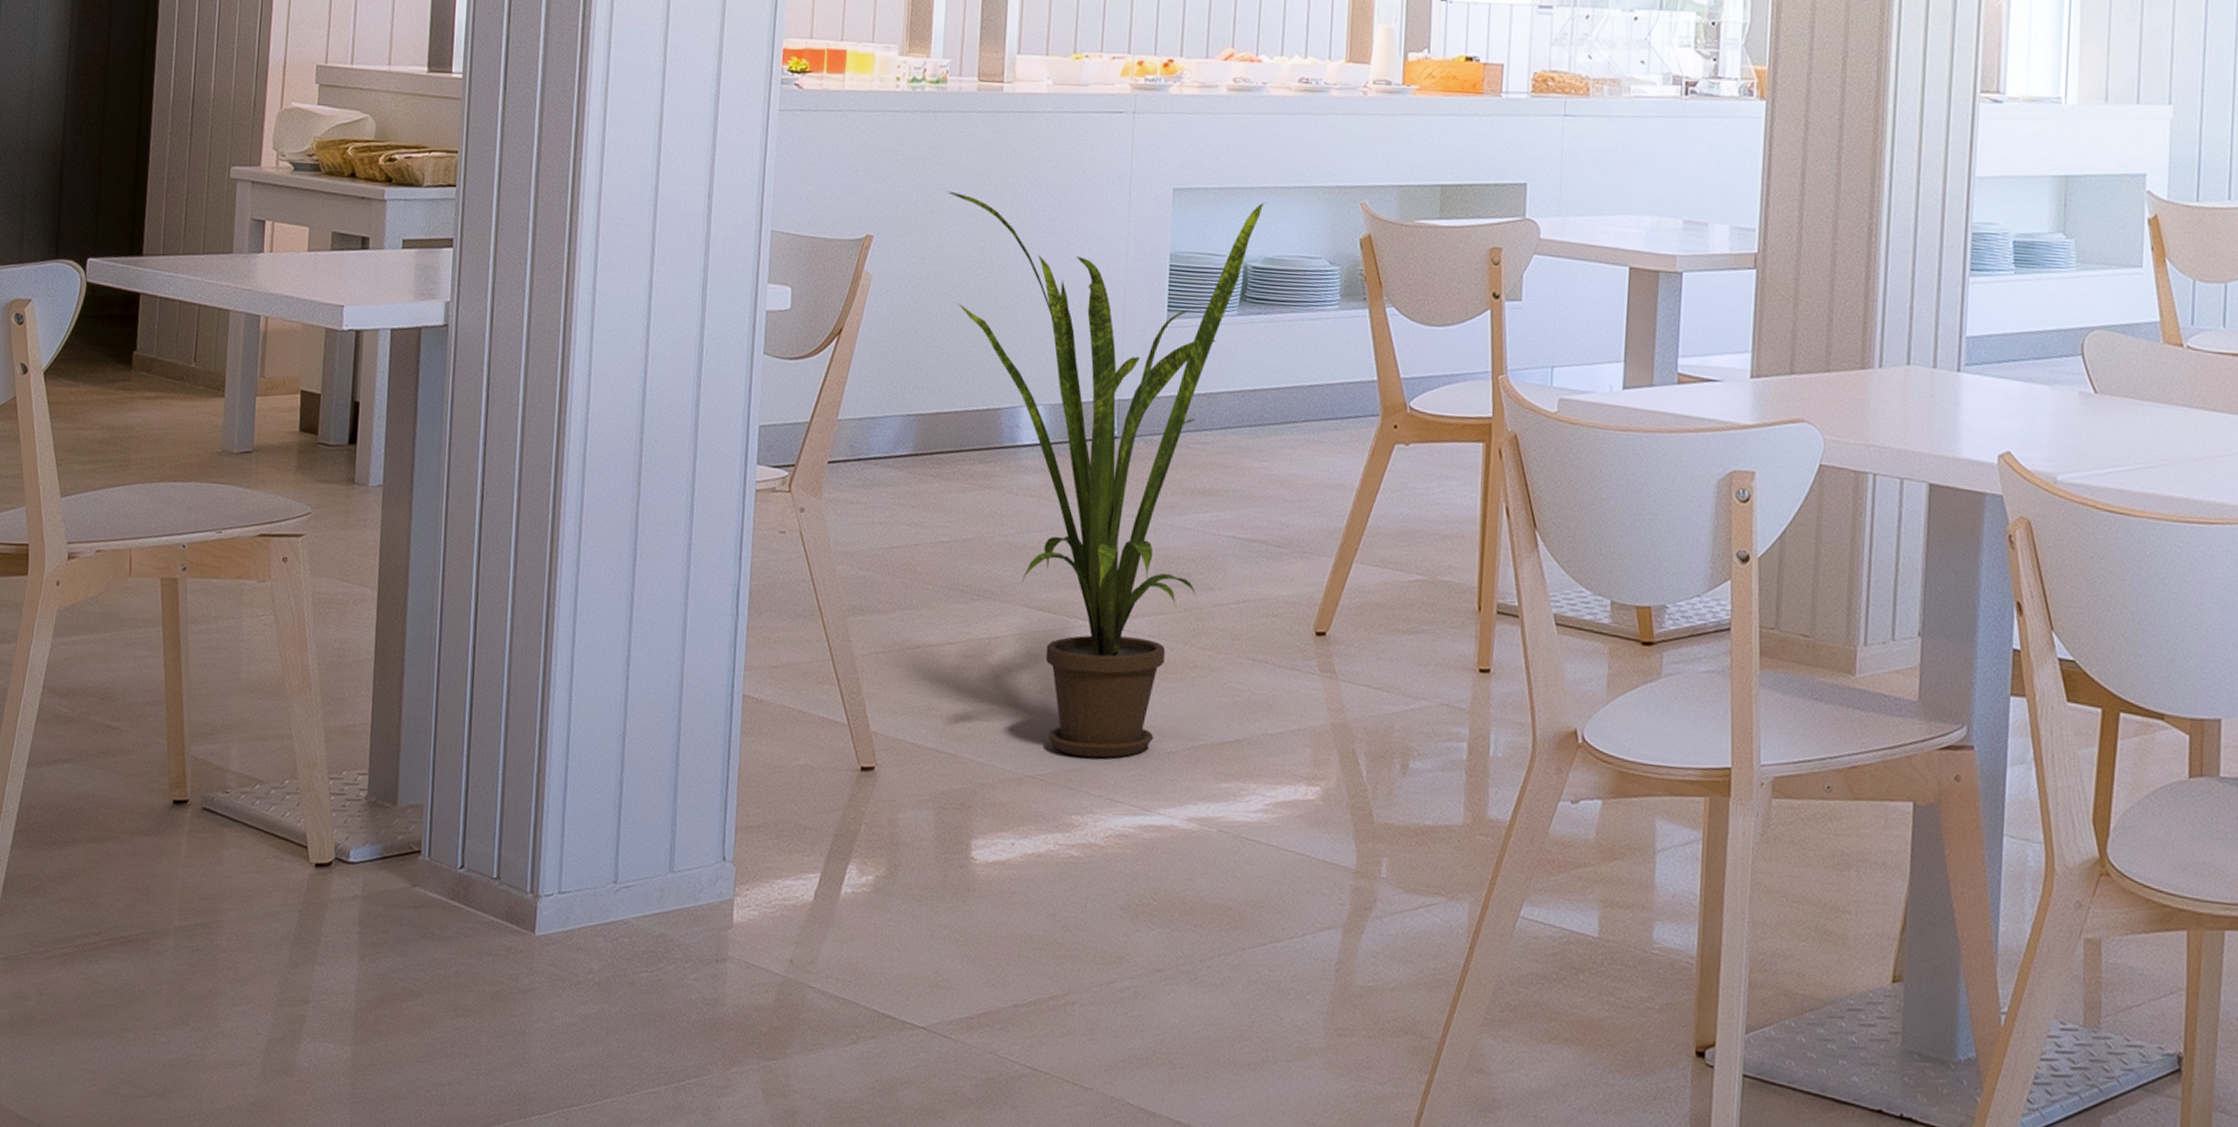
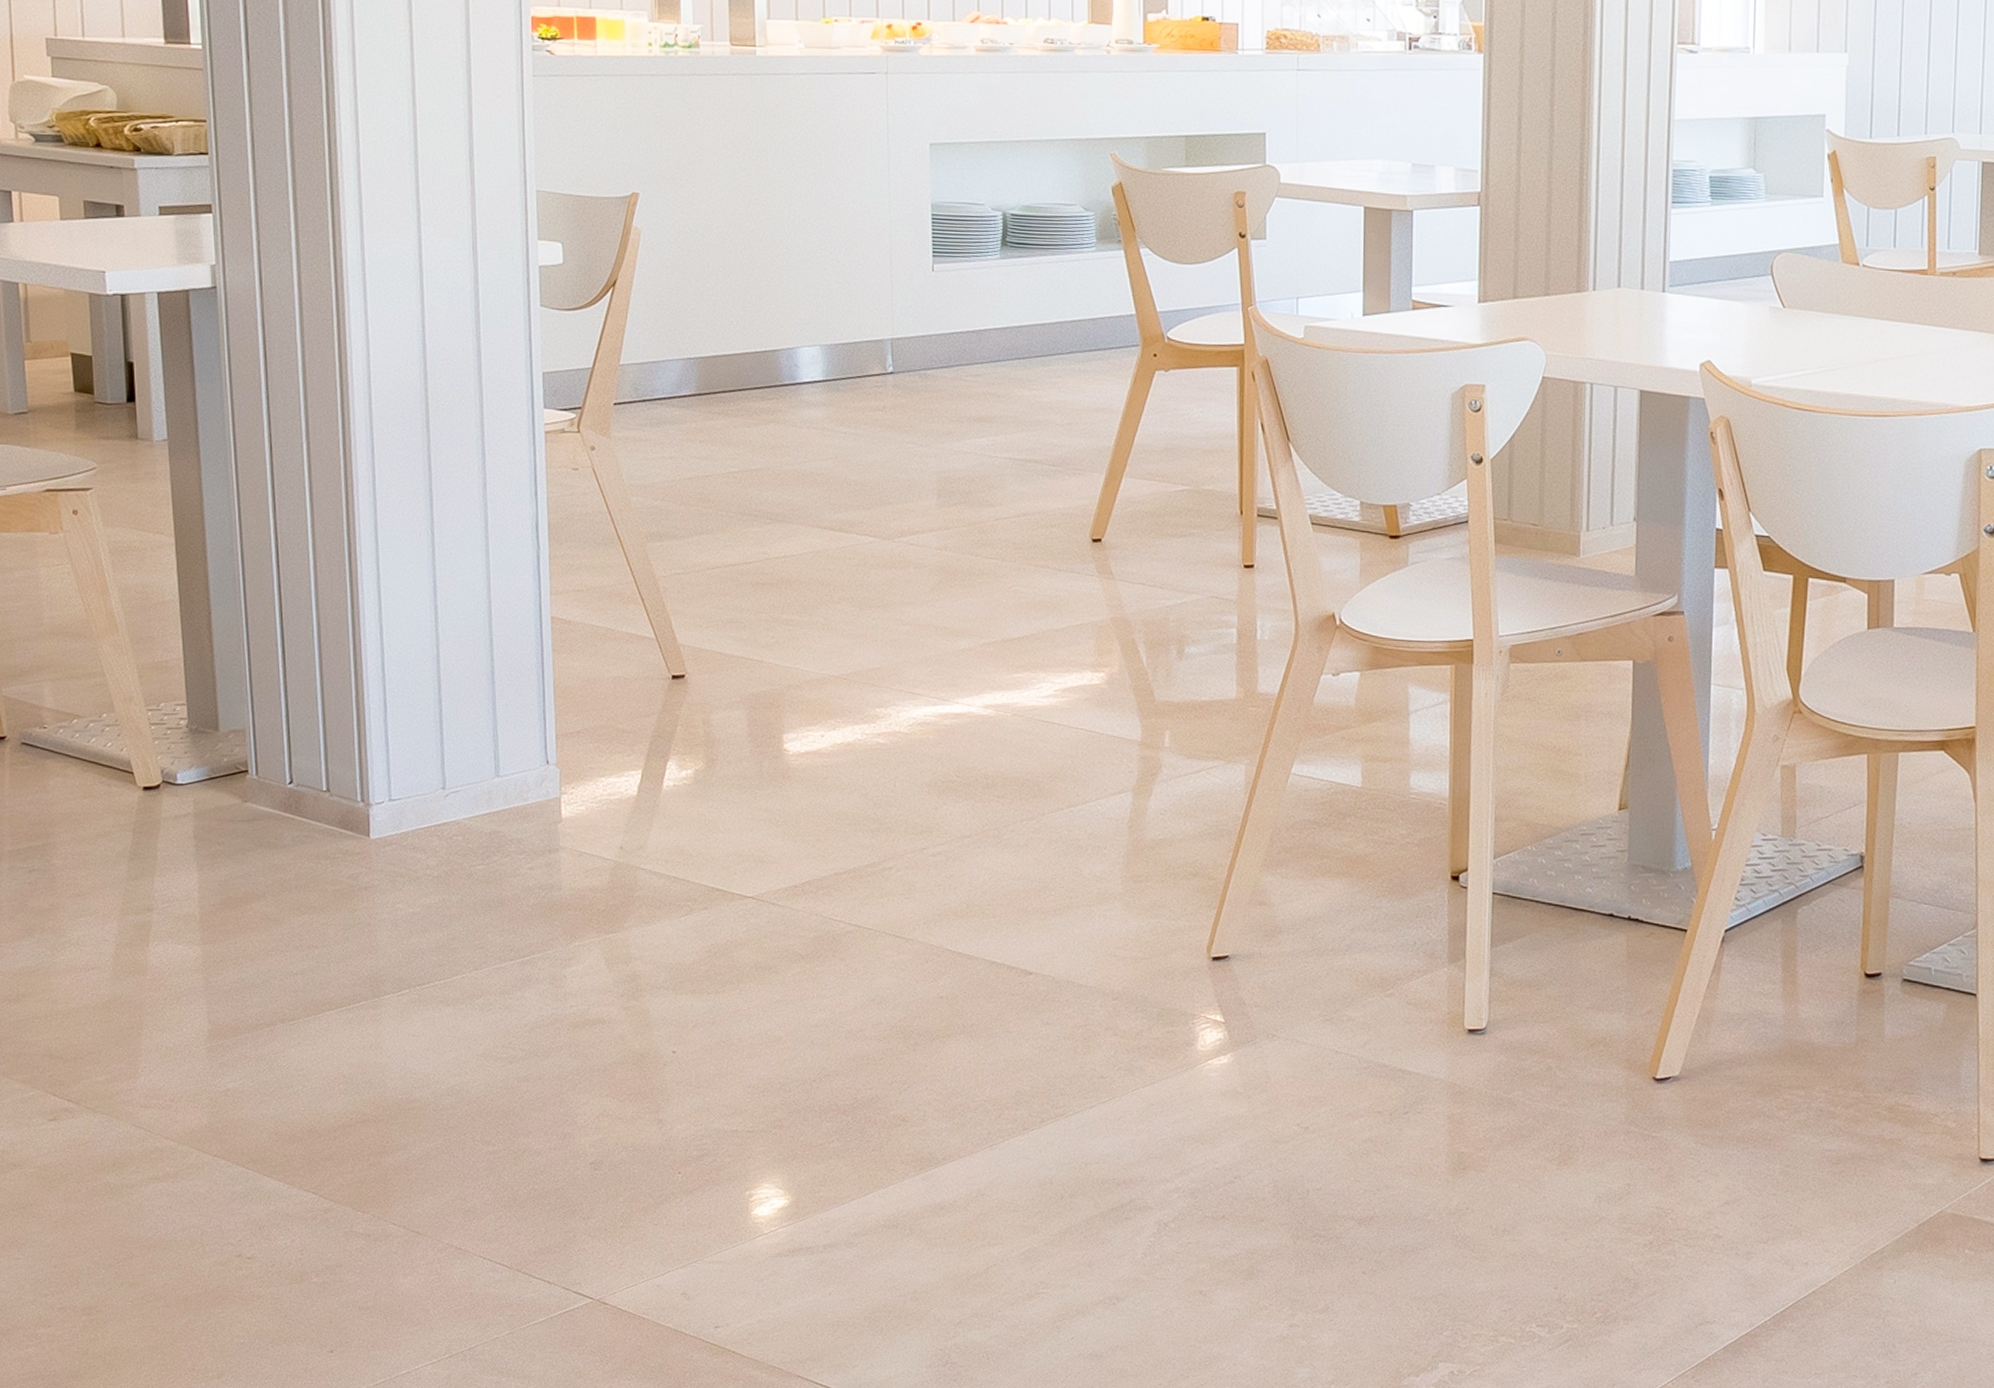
house plant: present [948,191,1266,758] -> none [710,150,1020,658]

